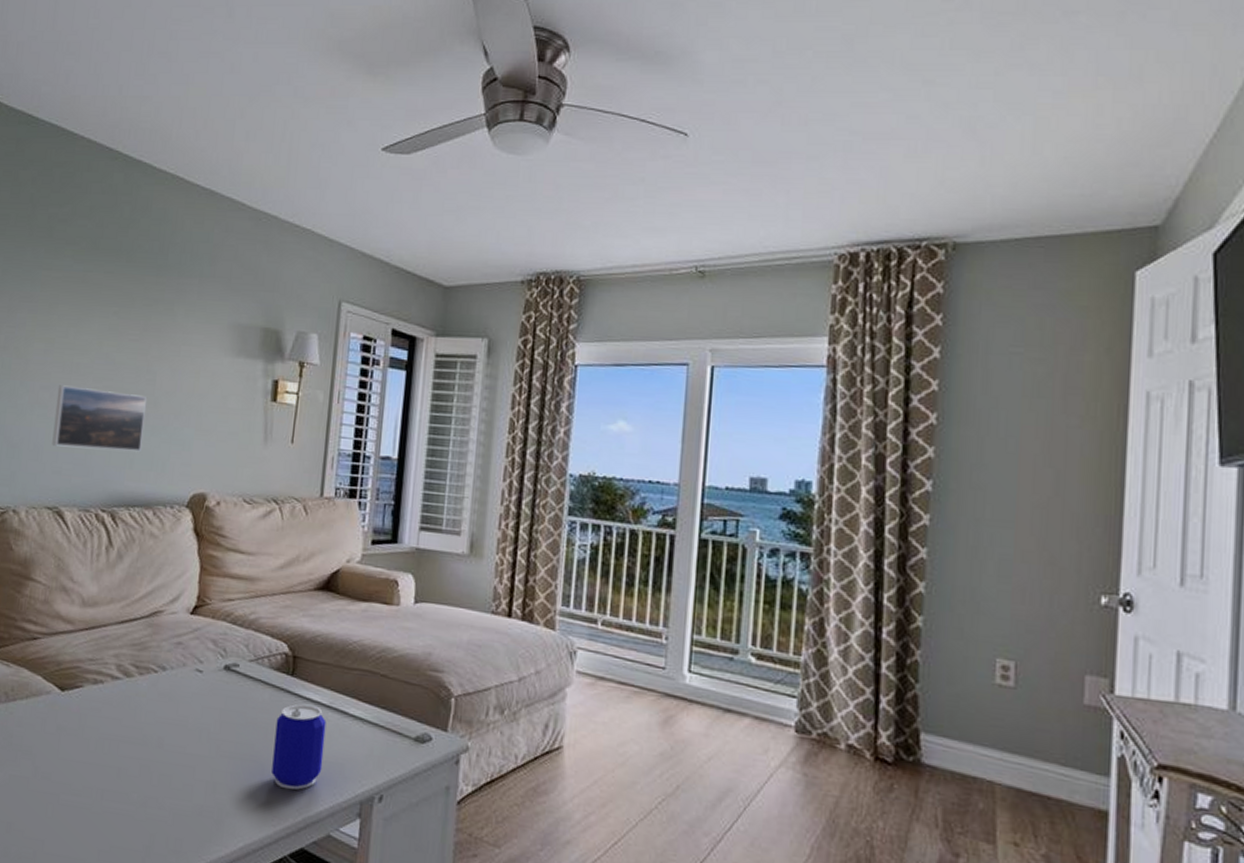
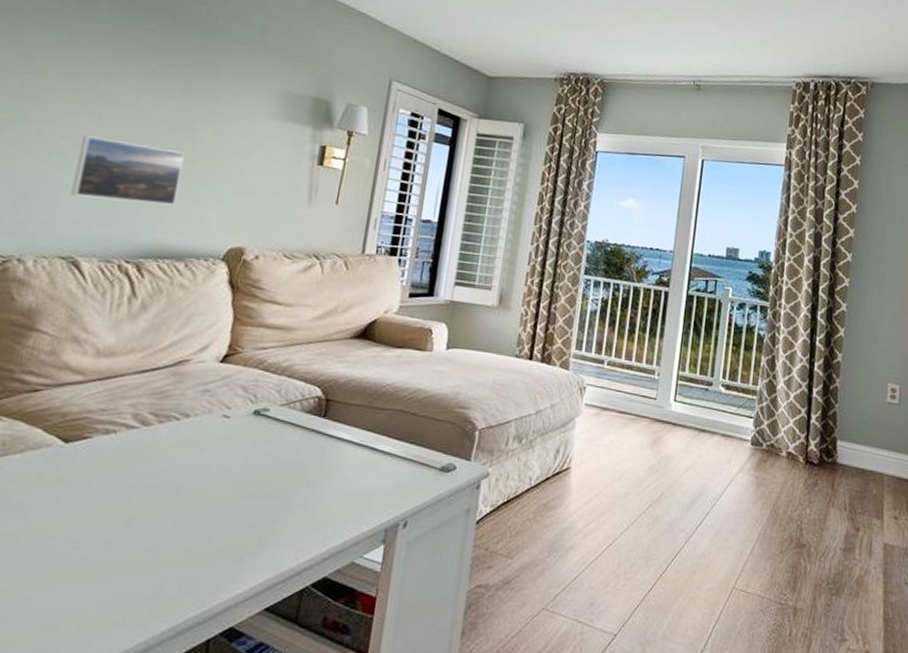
beer can: present [271,704,327,790] -> none [297,443,356,524]

